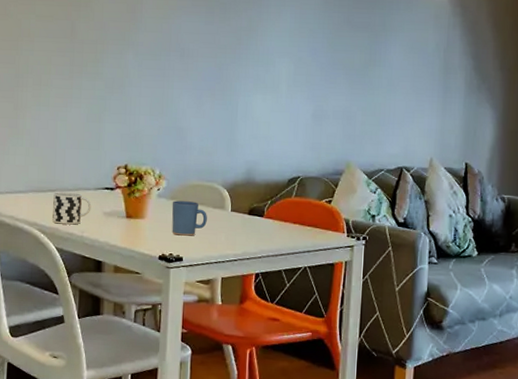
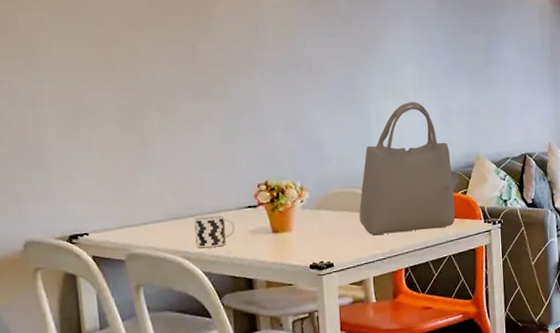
mug: present [172,201,207,236] -> none [316,208,353,243]
handbag: none [214,98,318,236] -> present [359,102,455,235]

